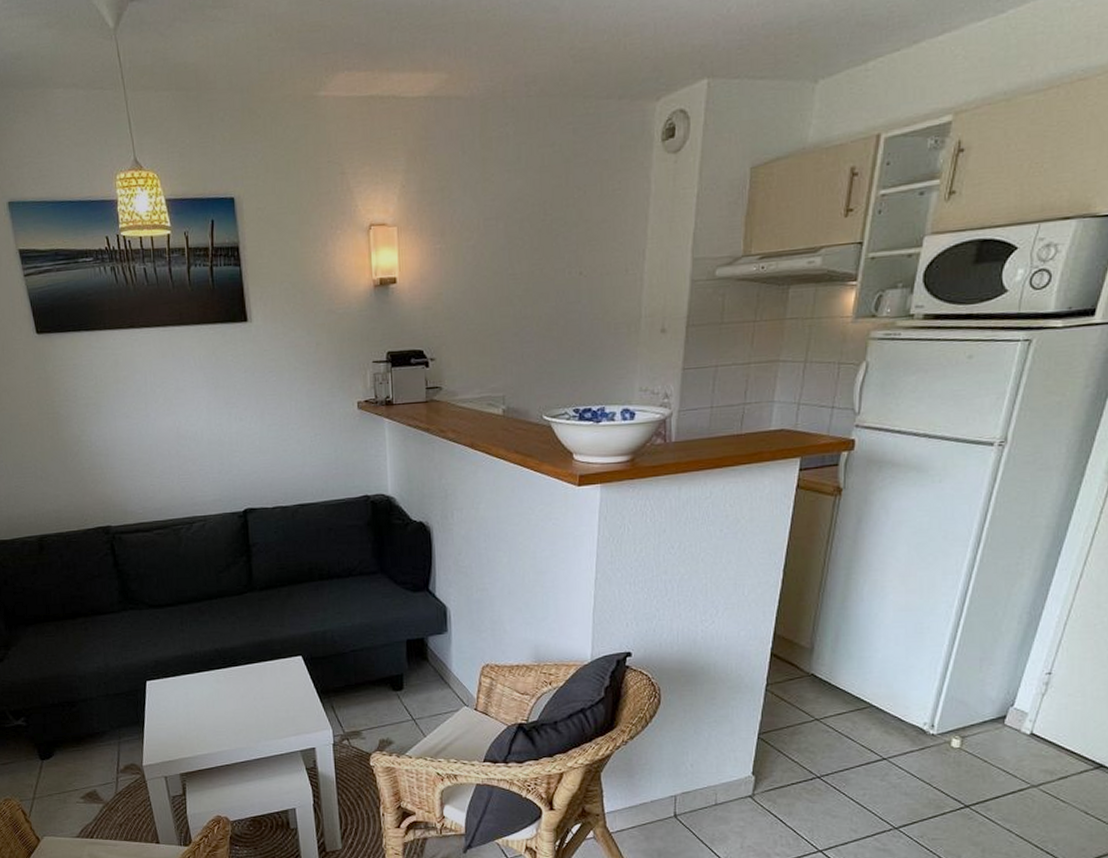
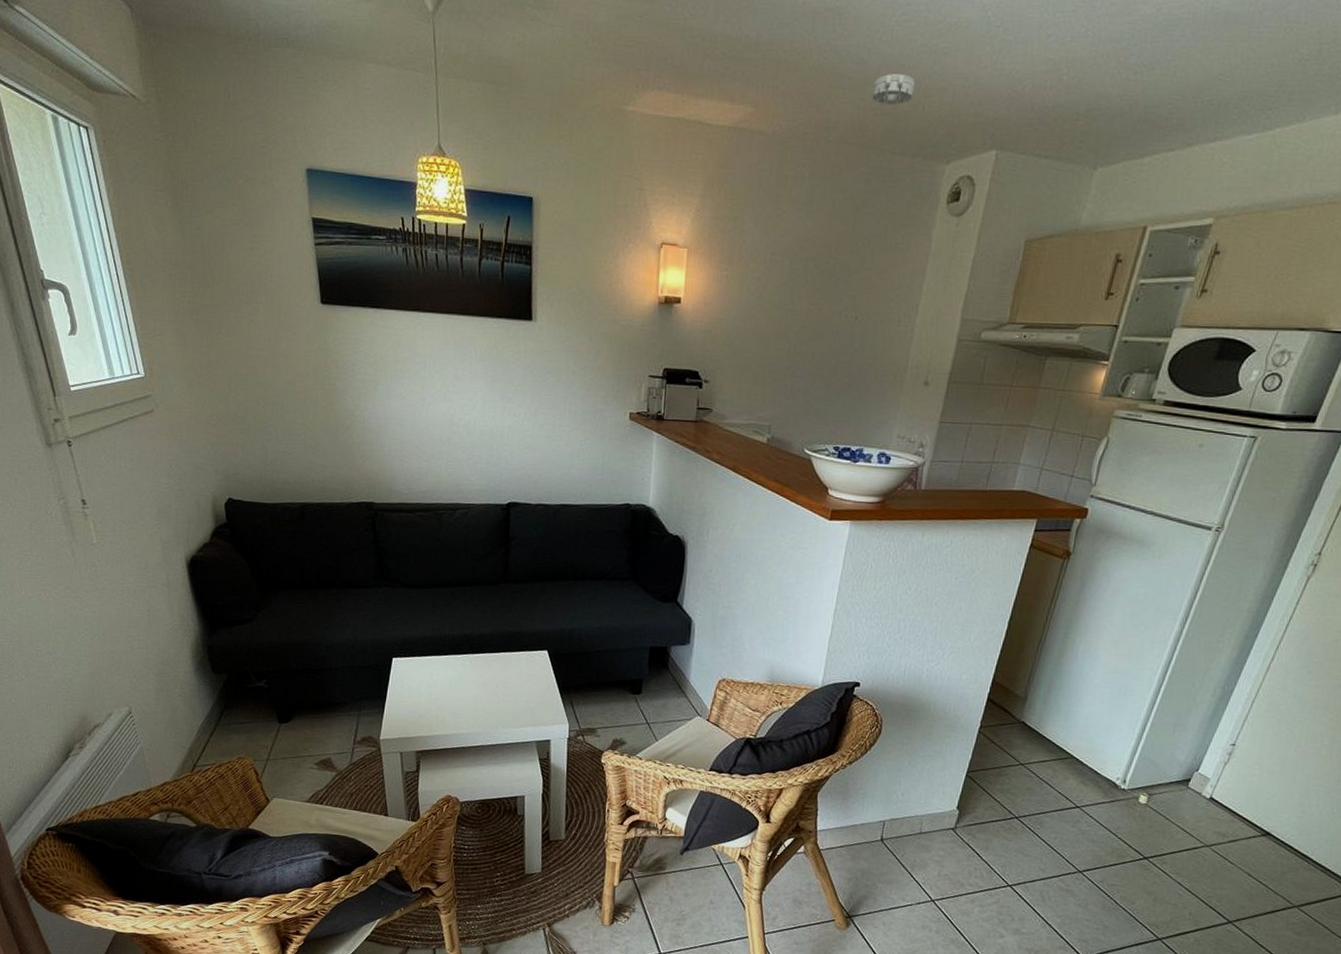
smoke detector: none [569,15,613,50] -> present [872,74,916,105]

